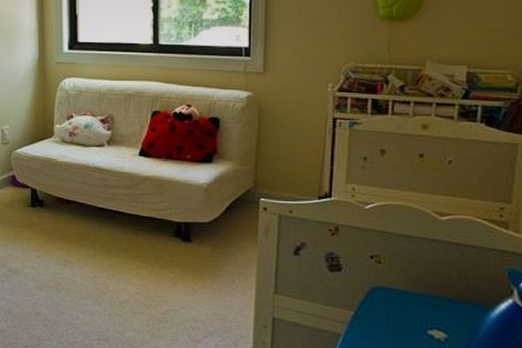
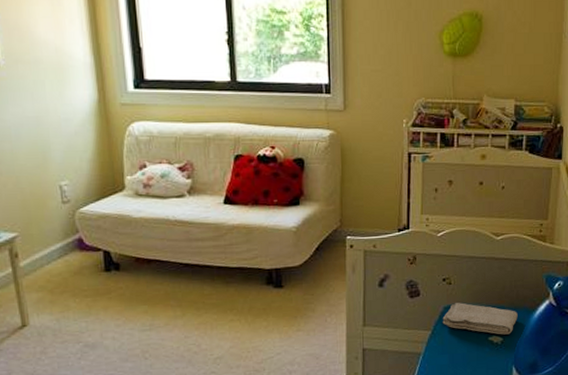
washcloth: none [368,285,468,332] -> present [442,303,518,335]

